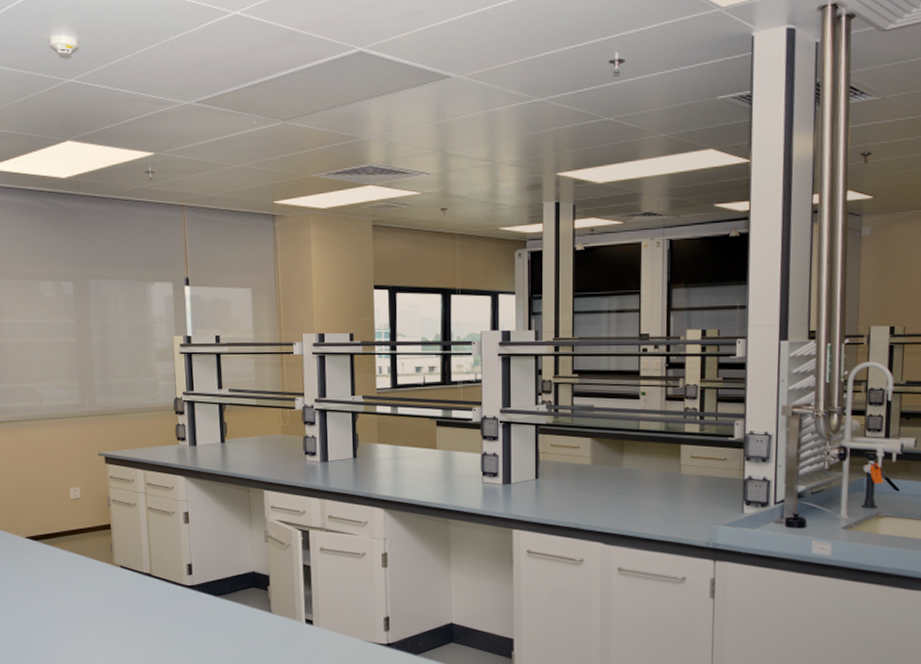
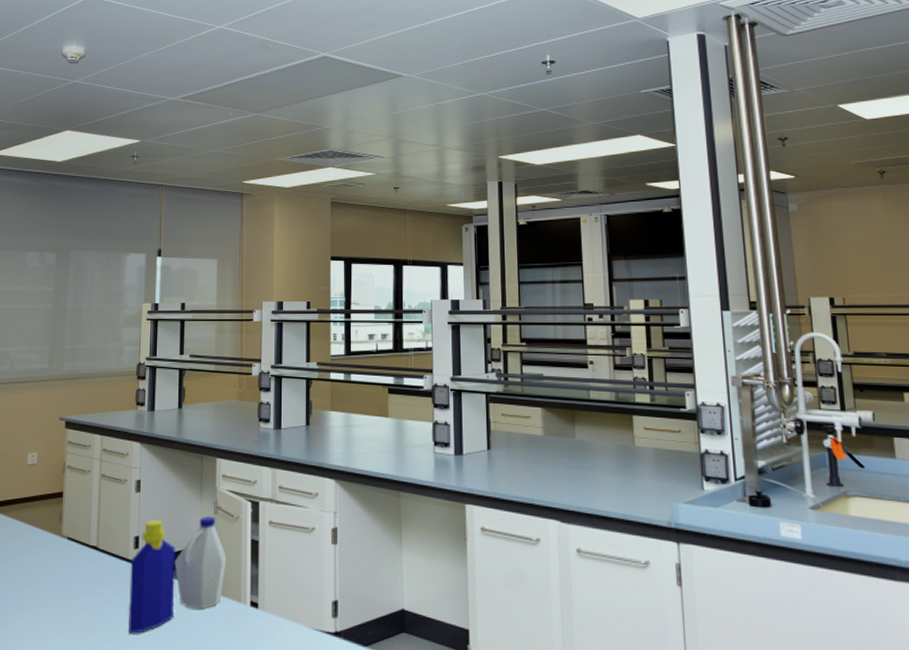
bottle: none [185,545,280,649] -> present [127,517,227,634]

